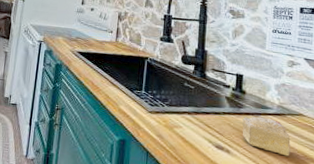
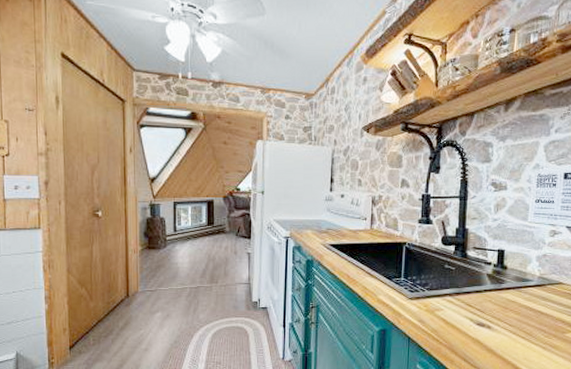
cake slice: present [242,116,291,157] -> none [503,290,550,325]

